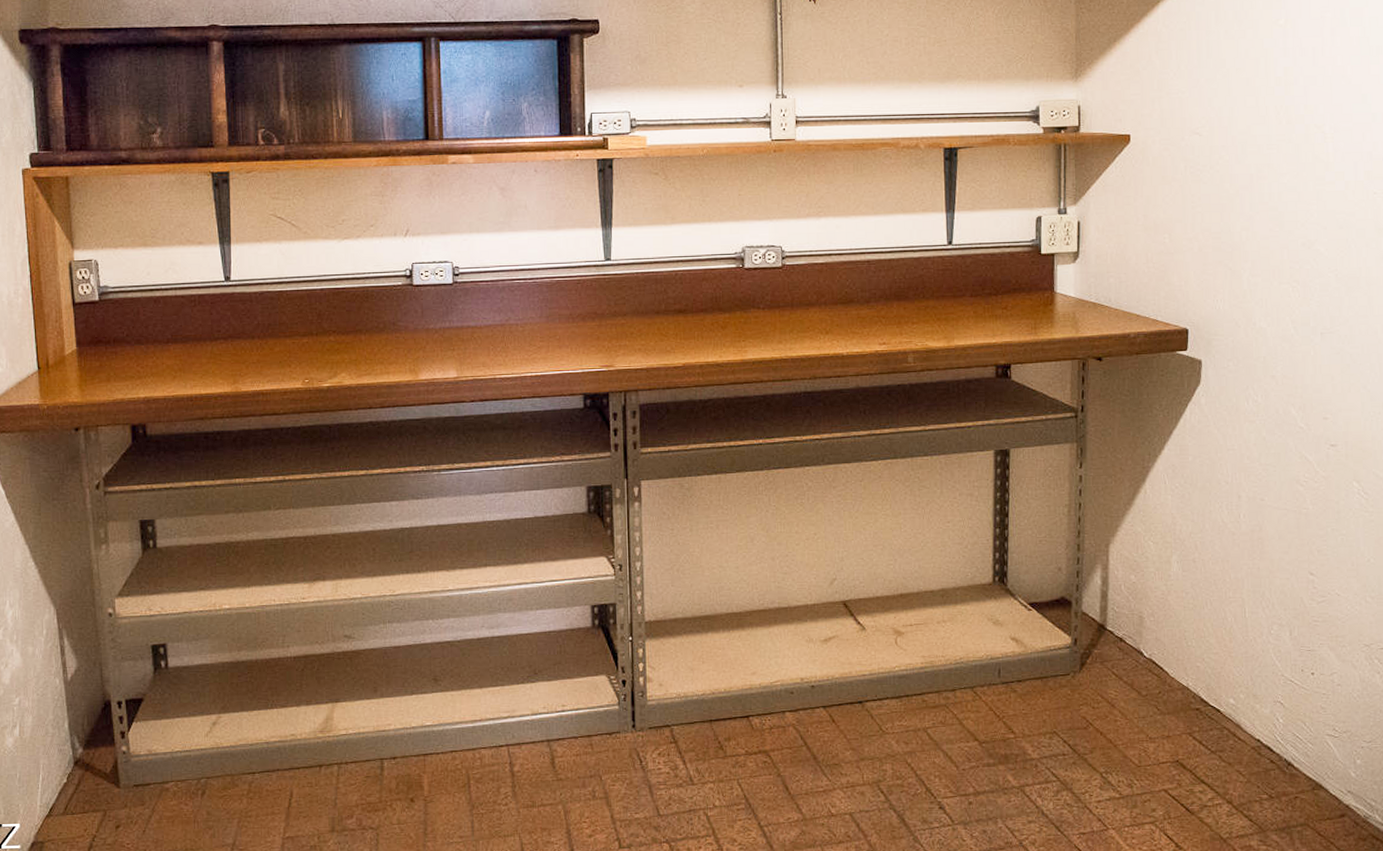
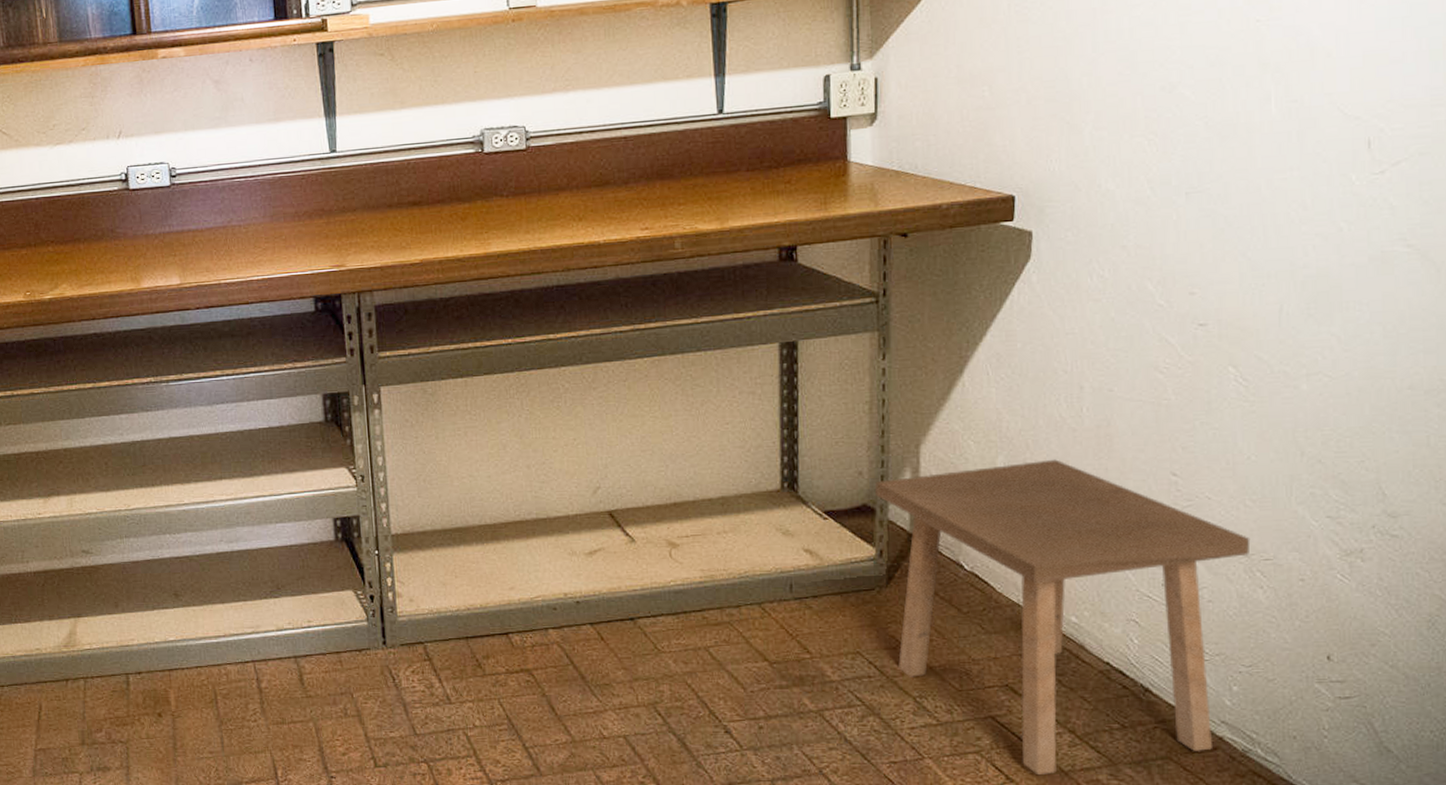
stool: none [1072,559,1370,842] -> present [875,459,1251,774]

